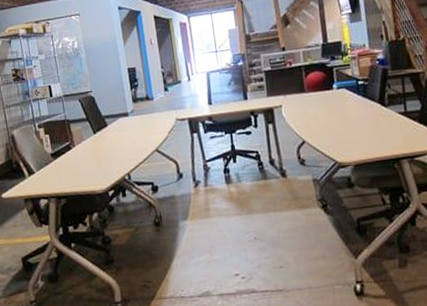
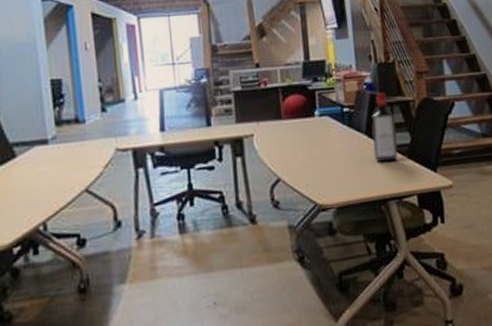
liquor bottle: none [384,66,409,127] -> present [372,92,398,163]

